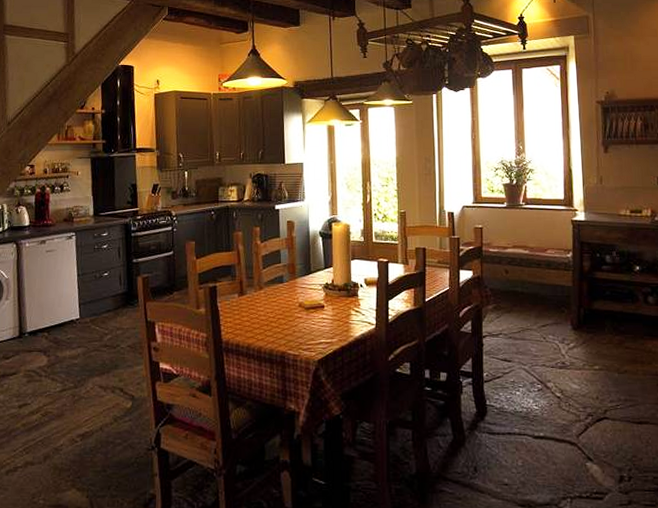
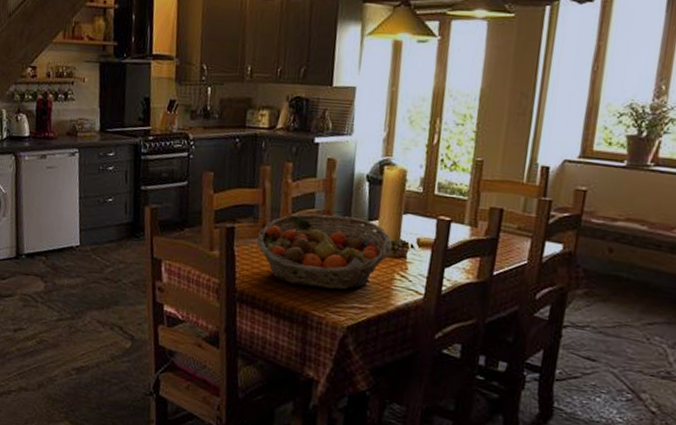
fruit basket: none [236,267,345,330] -> present [256,214,392,290]

